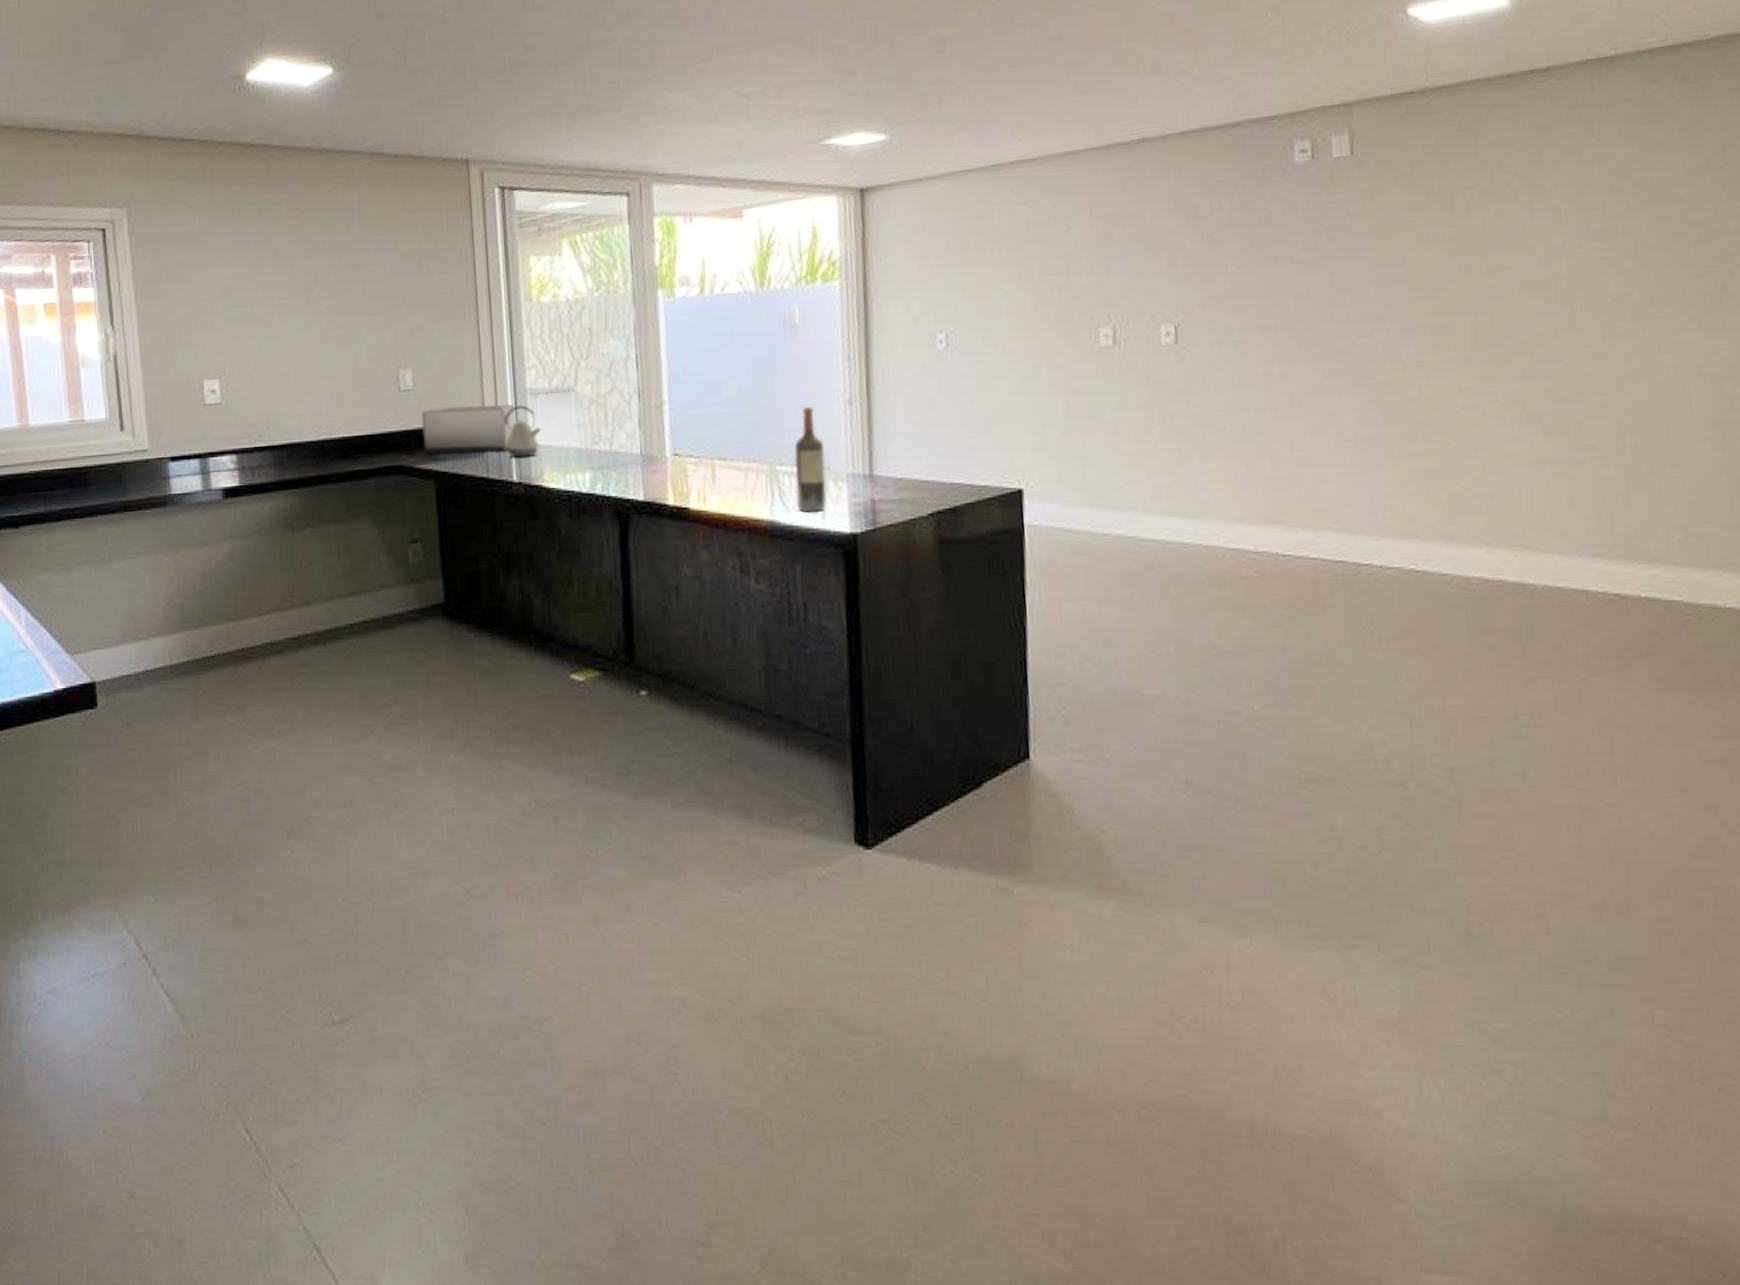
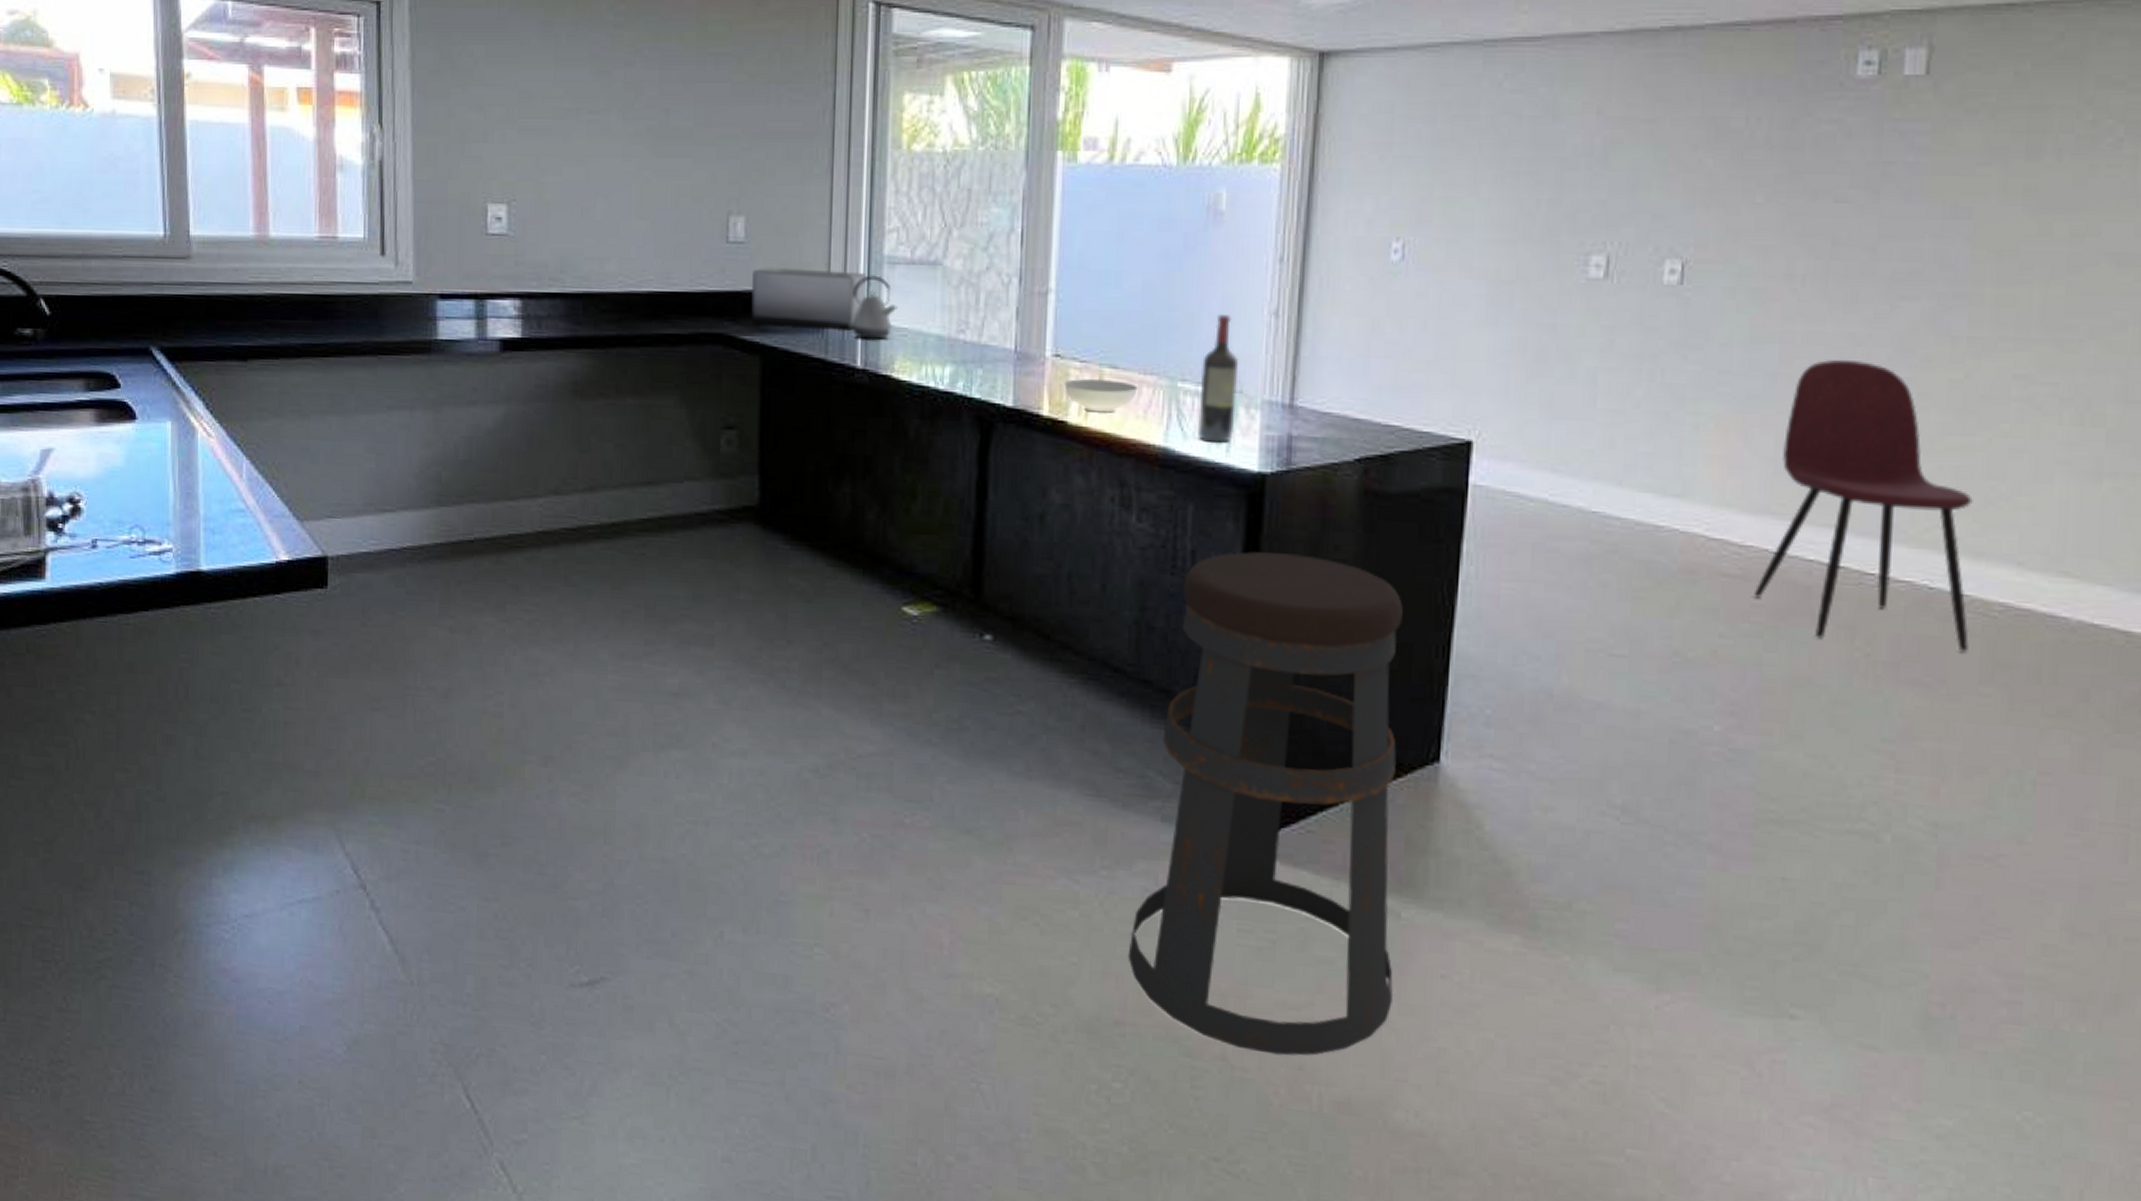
bowl: none [684,470,744,498] -> present [1064,379,1138,413]
bar stool: none [788,597,1017,1025] -> present [1127,551,1403,1056]
dining chair: none [1271,390,1456,623] -> present [1753,360,1973,652]

